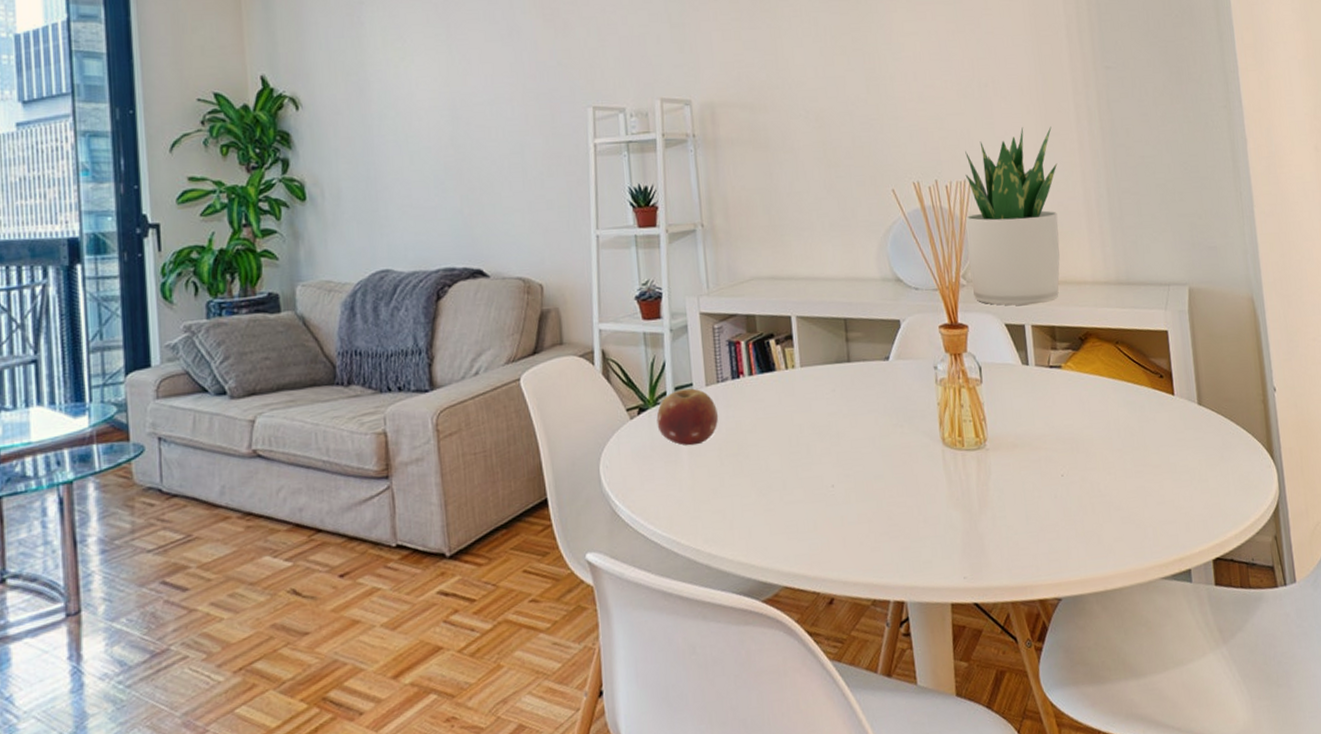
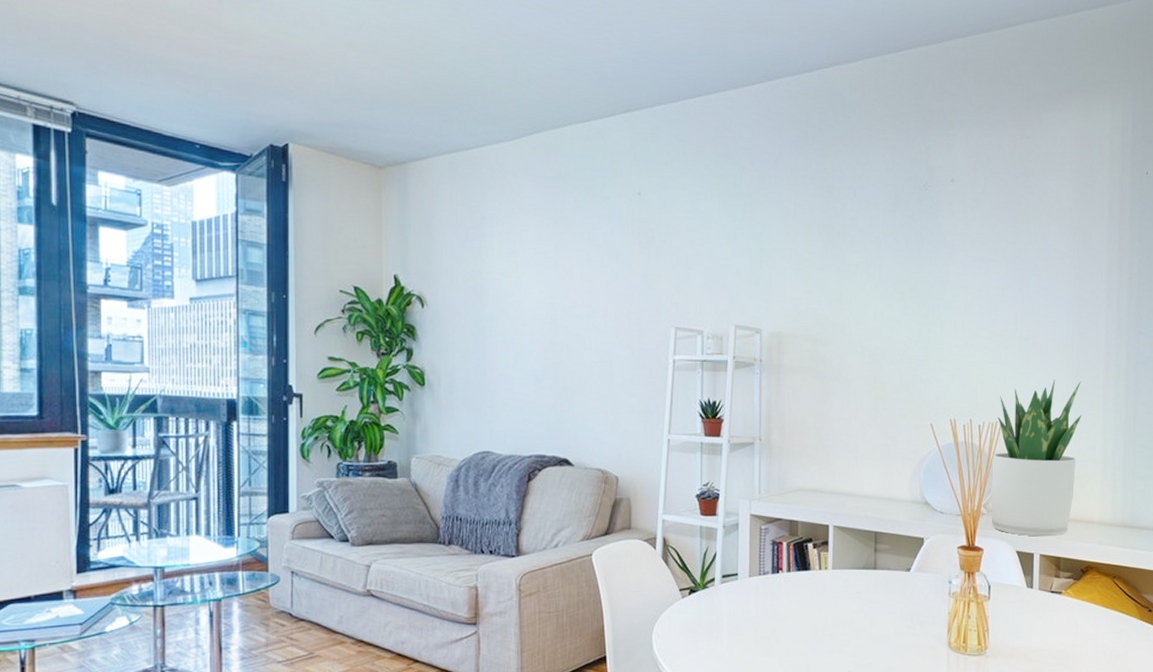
fruit: present [656,388,719,446] -> none [704,578,758,626]

